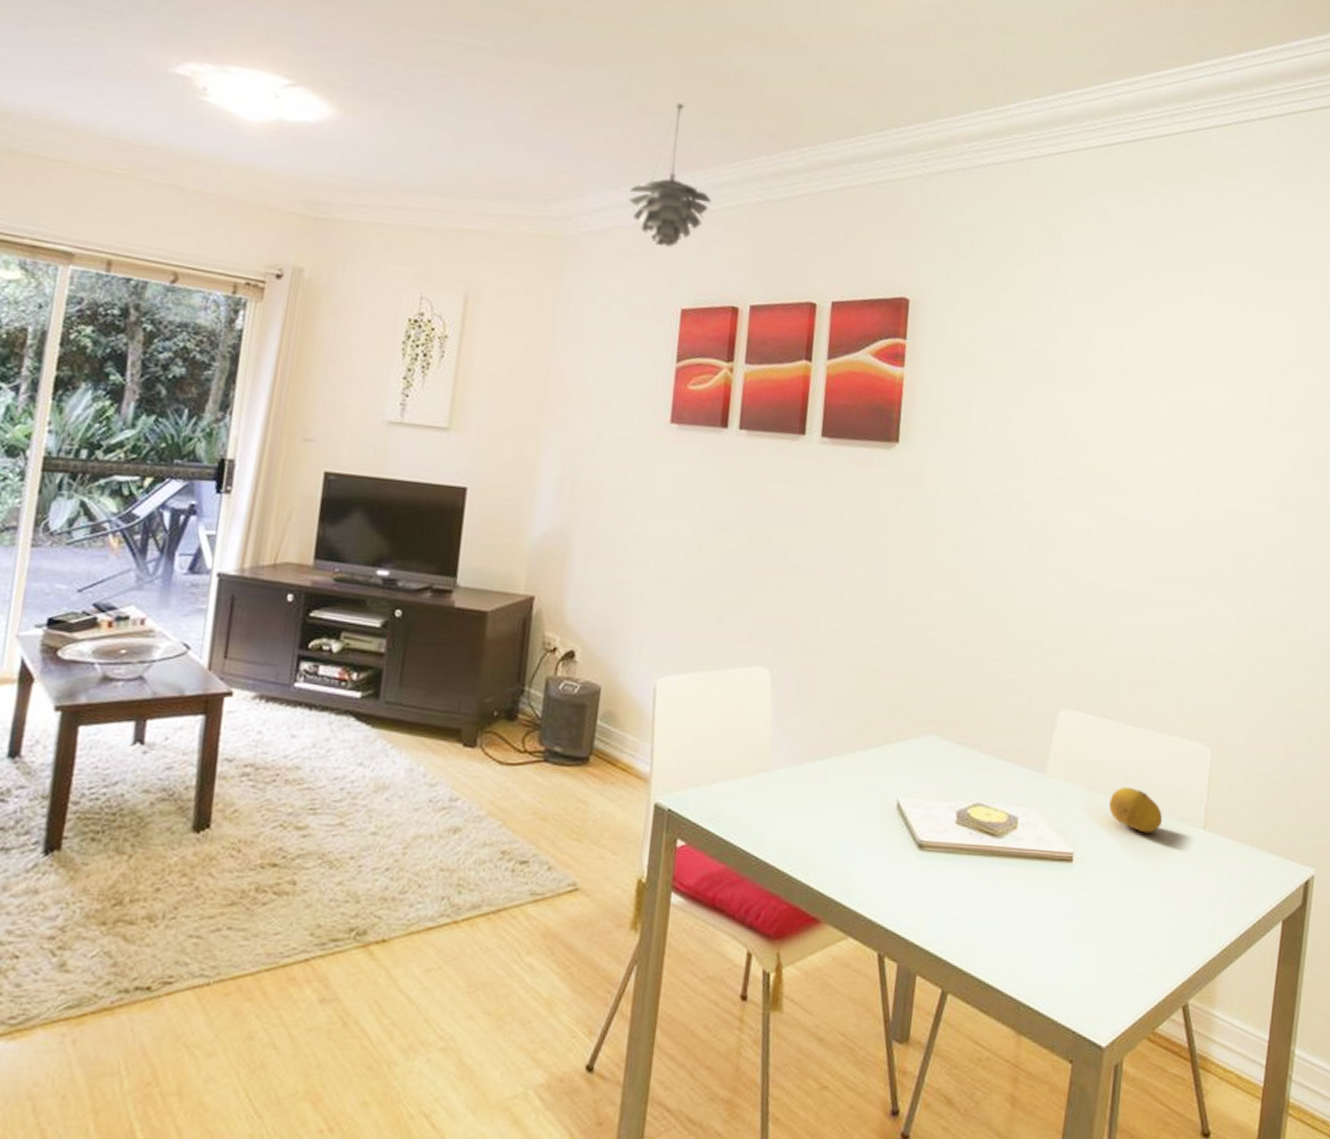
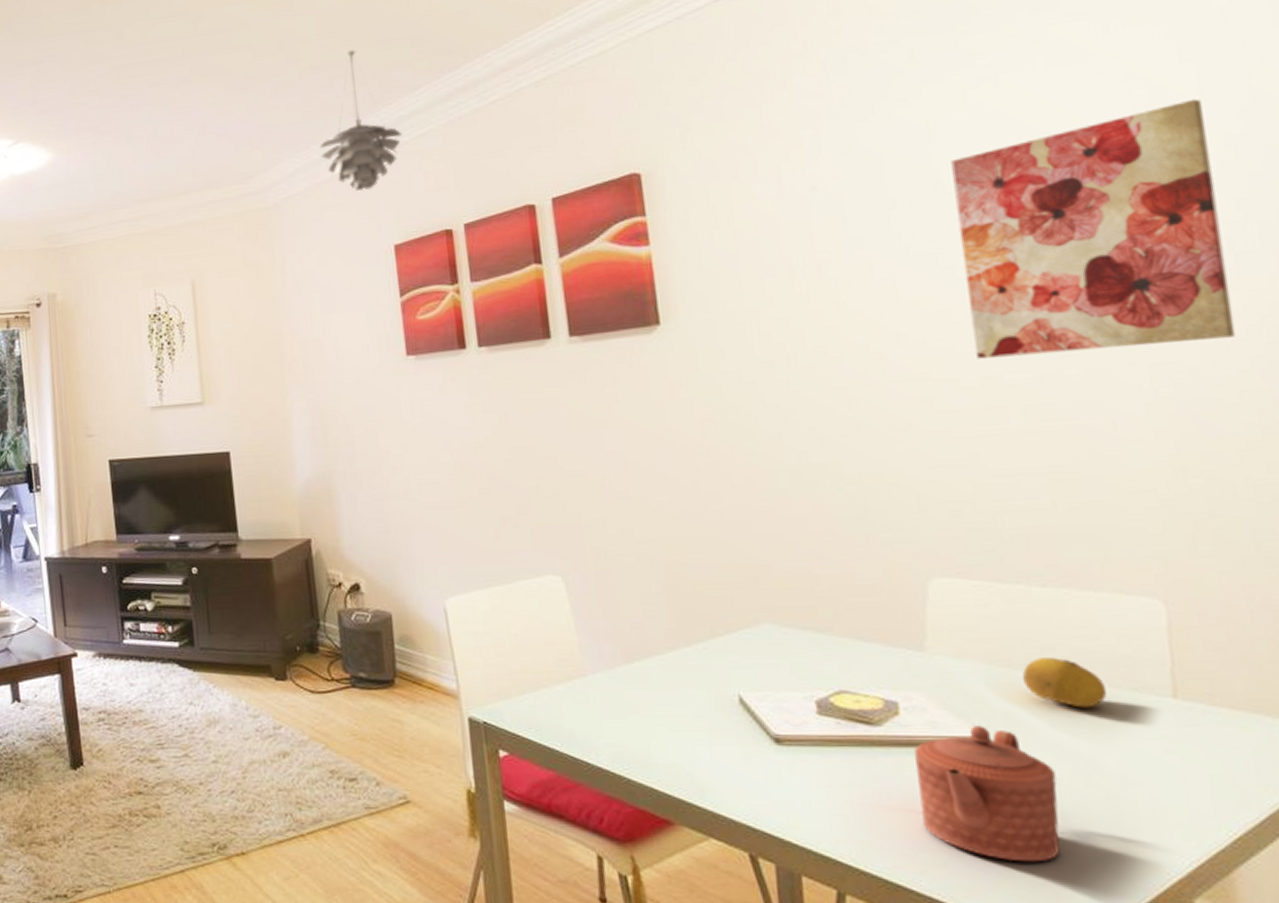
teapot: none [1017,843,1117,966] -> present [914,726,1060,862]
wall art: none [1125,349,1297,542] -> present [951,98,1236,359]

